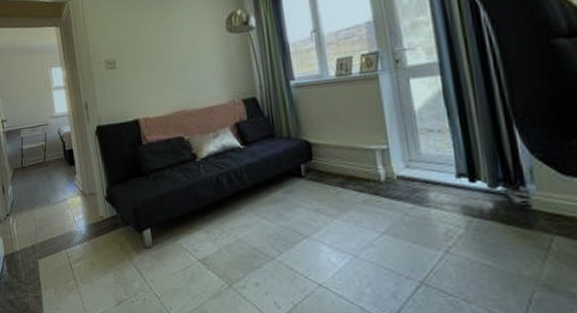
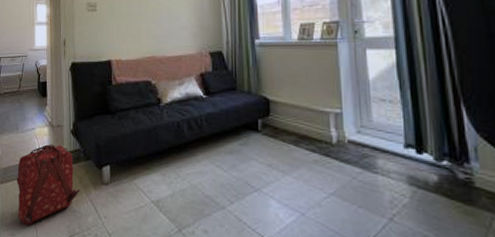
backpack: none [54,213,122,297] -> present [17,144,79,225]

